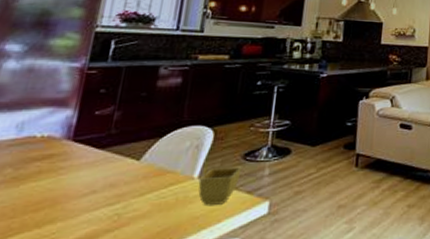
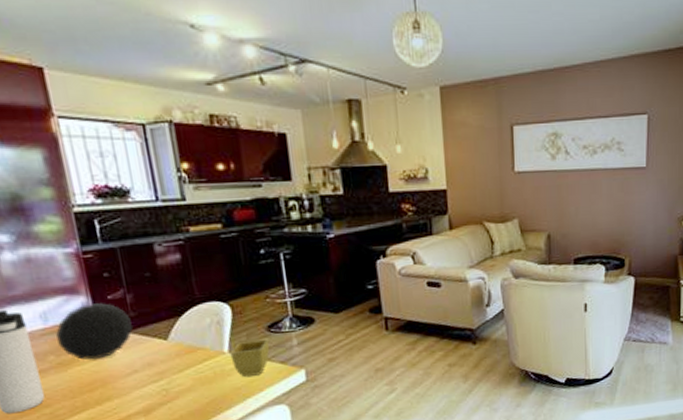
decorative orb: none [22,118,111,176] -> present [56,303,134,360]

